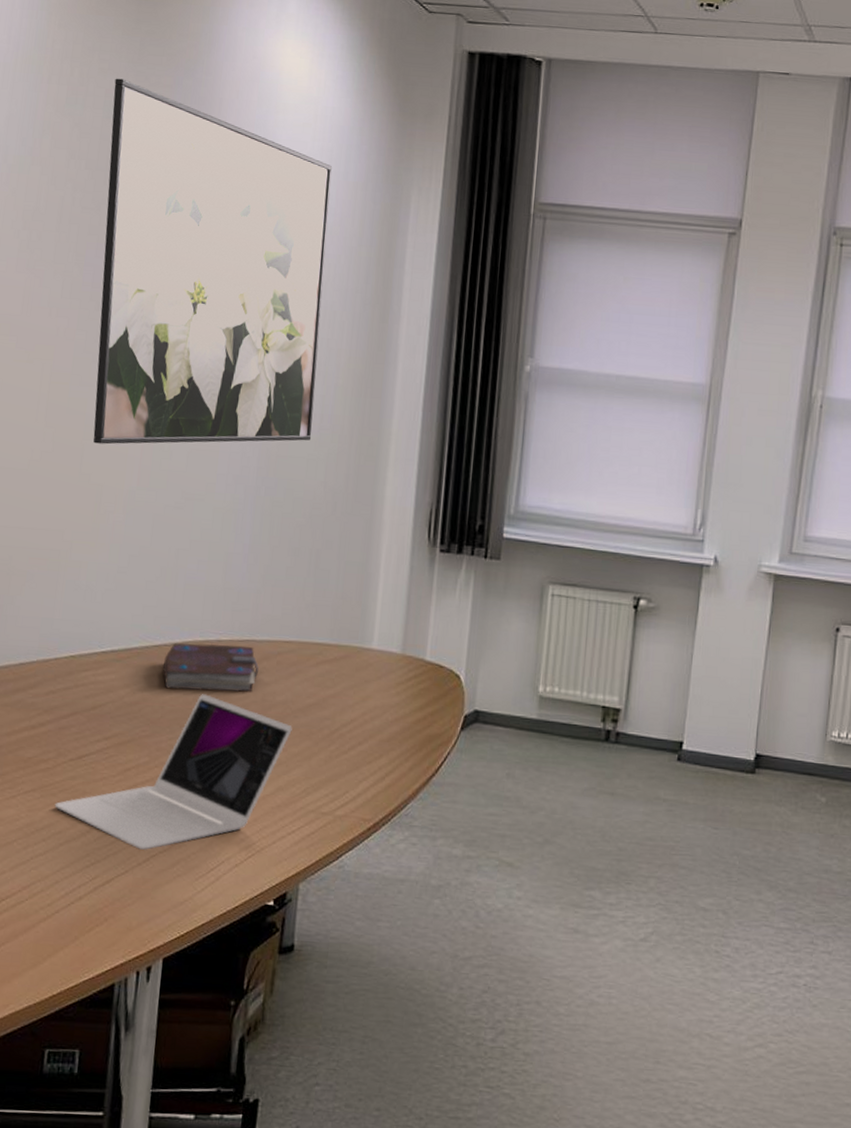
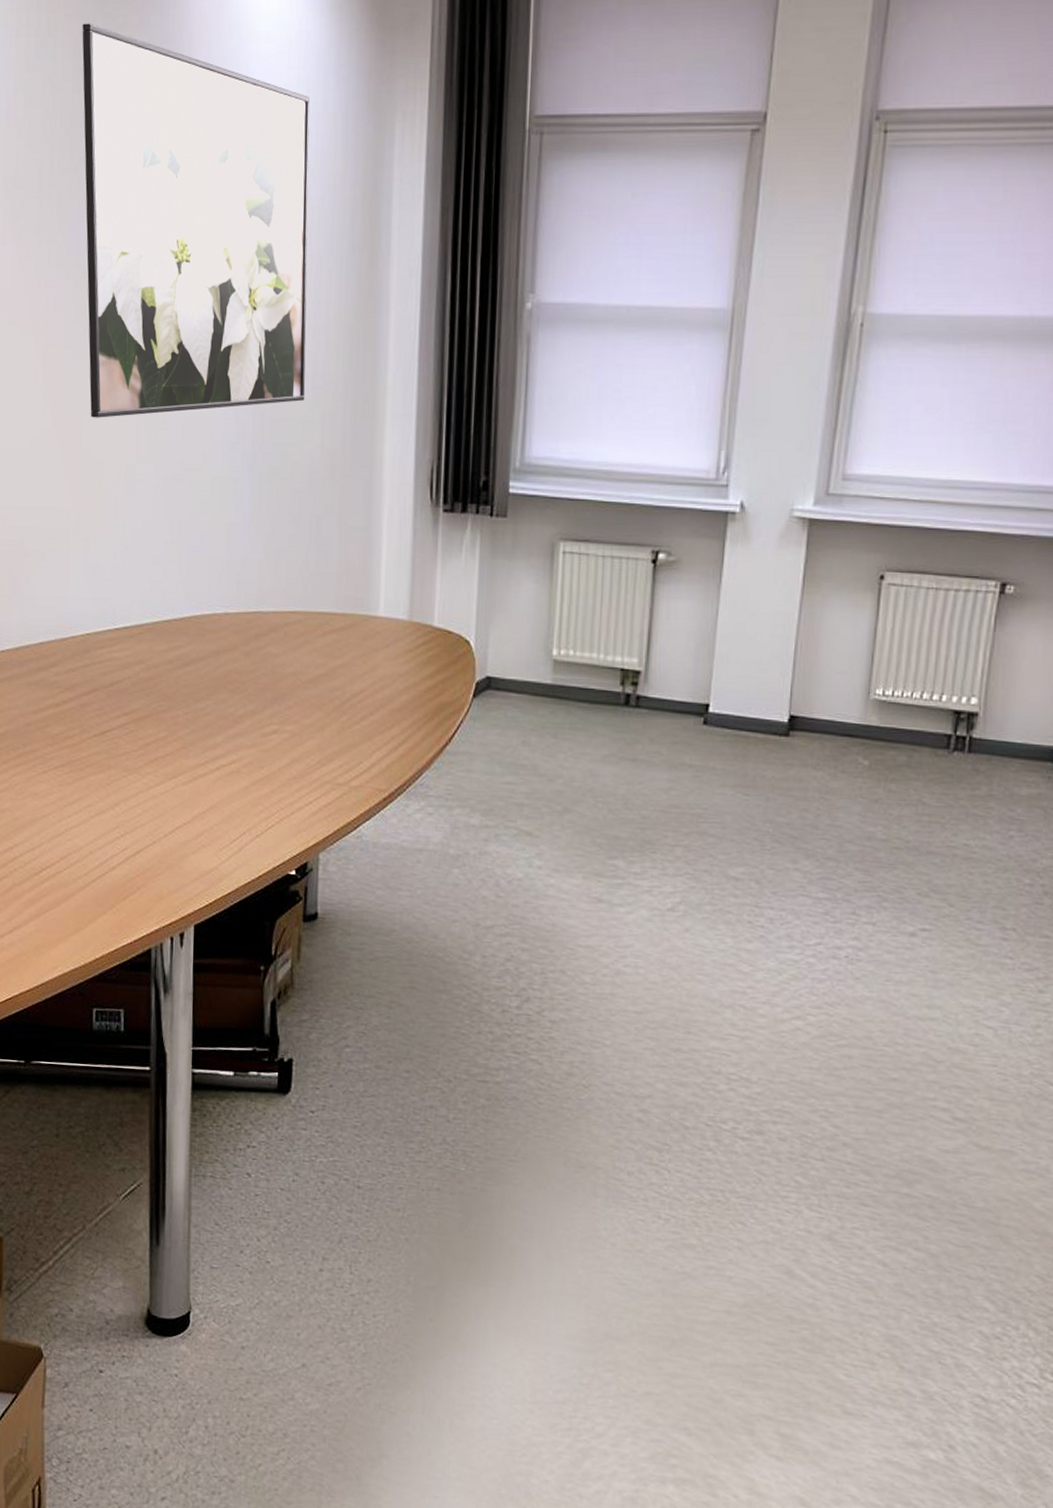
laptop: present [54,694,292,850] -> none [83,668,303,822]
book: present [162,643,259,692] -> none [173,617,267,665]

